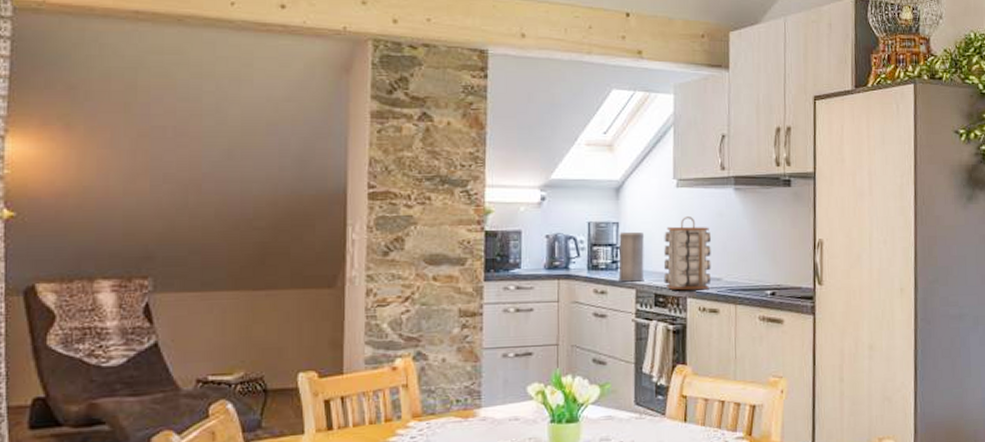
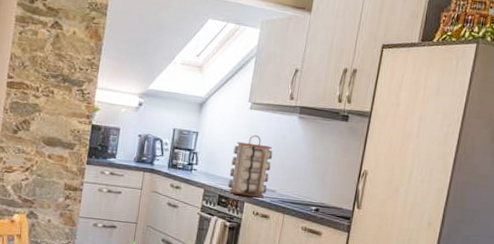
canister: present [618,231,645,282] -> none [191,140,218,183]

